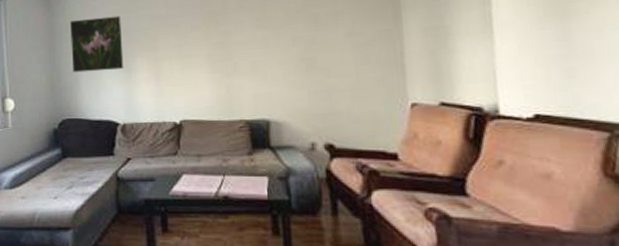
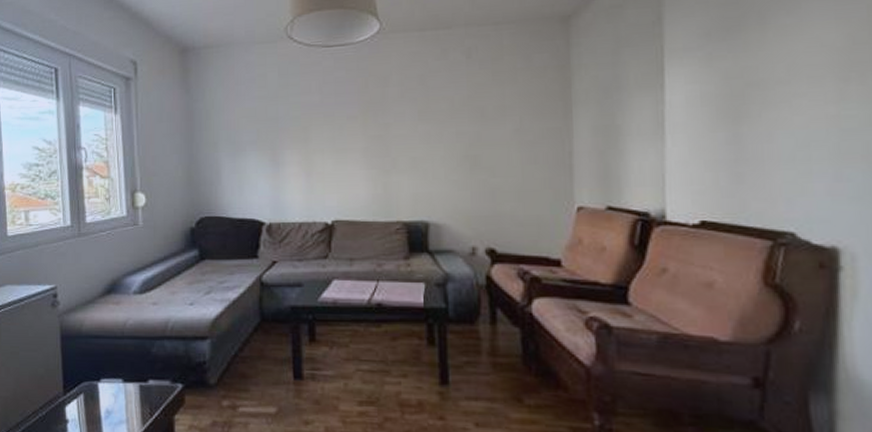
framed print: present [70,15,124,73] -> none [211,102,271,165]

